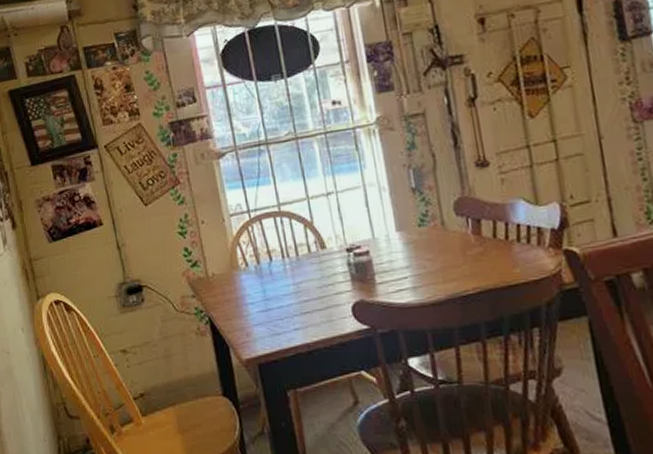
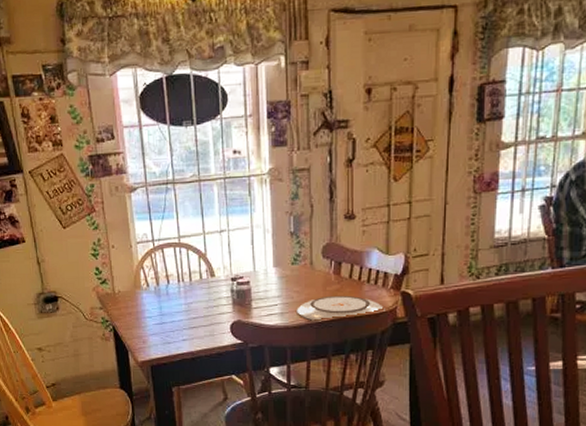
plate: none [432,259,547,296] -> present [297,295,385,322]

